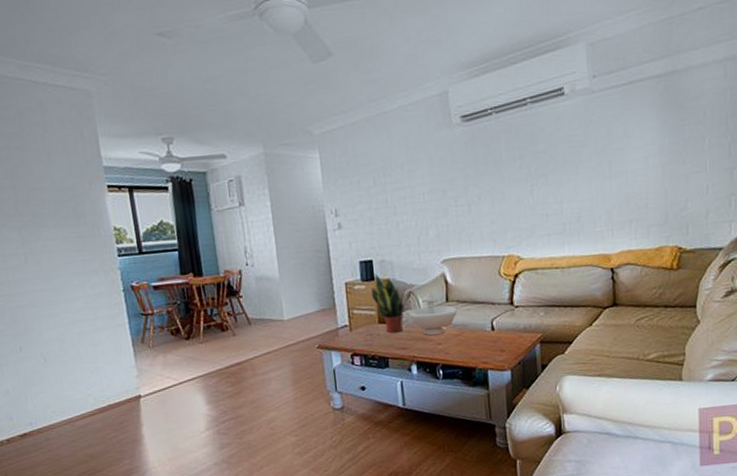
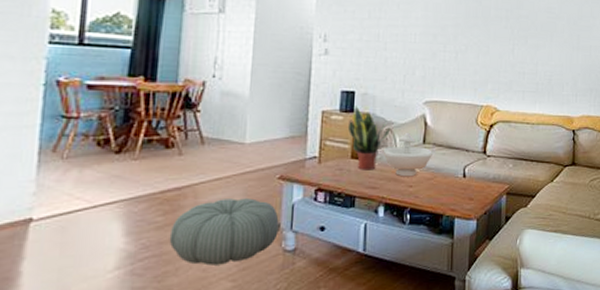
pouf: none [239,367,326,424] -> present [169,198,279,266]

